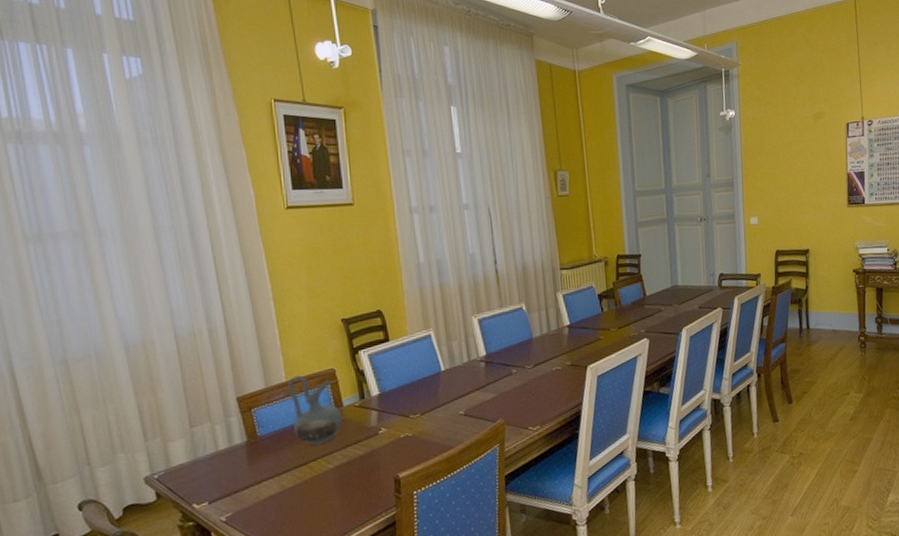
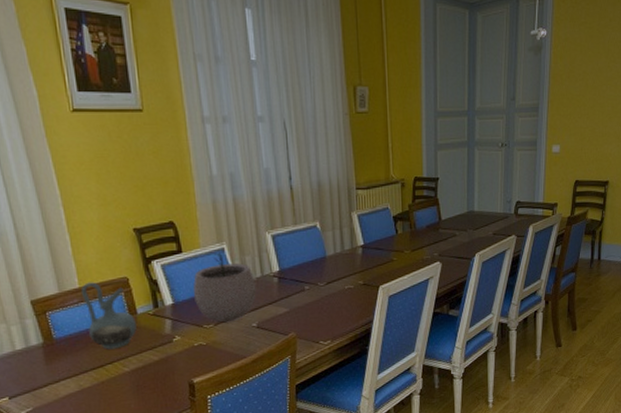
plant pot: none [399,334,463,411] -> present [193,248,256,322]

